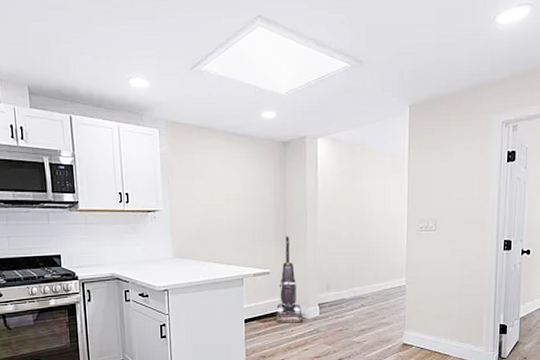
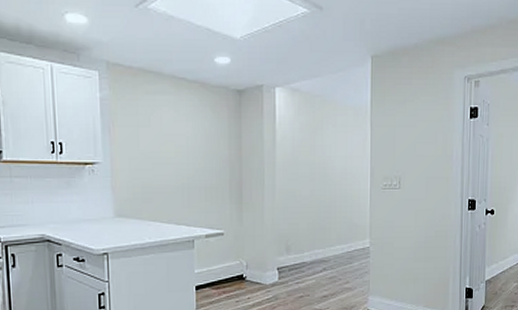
vacuum cleaner: present [276,236,303,323] -> none [231,193,260,289]

